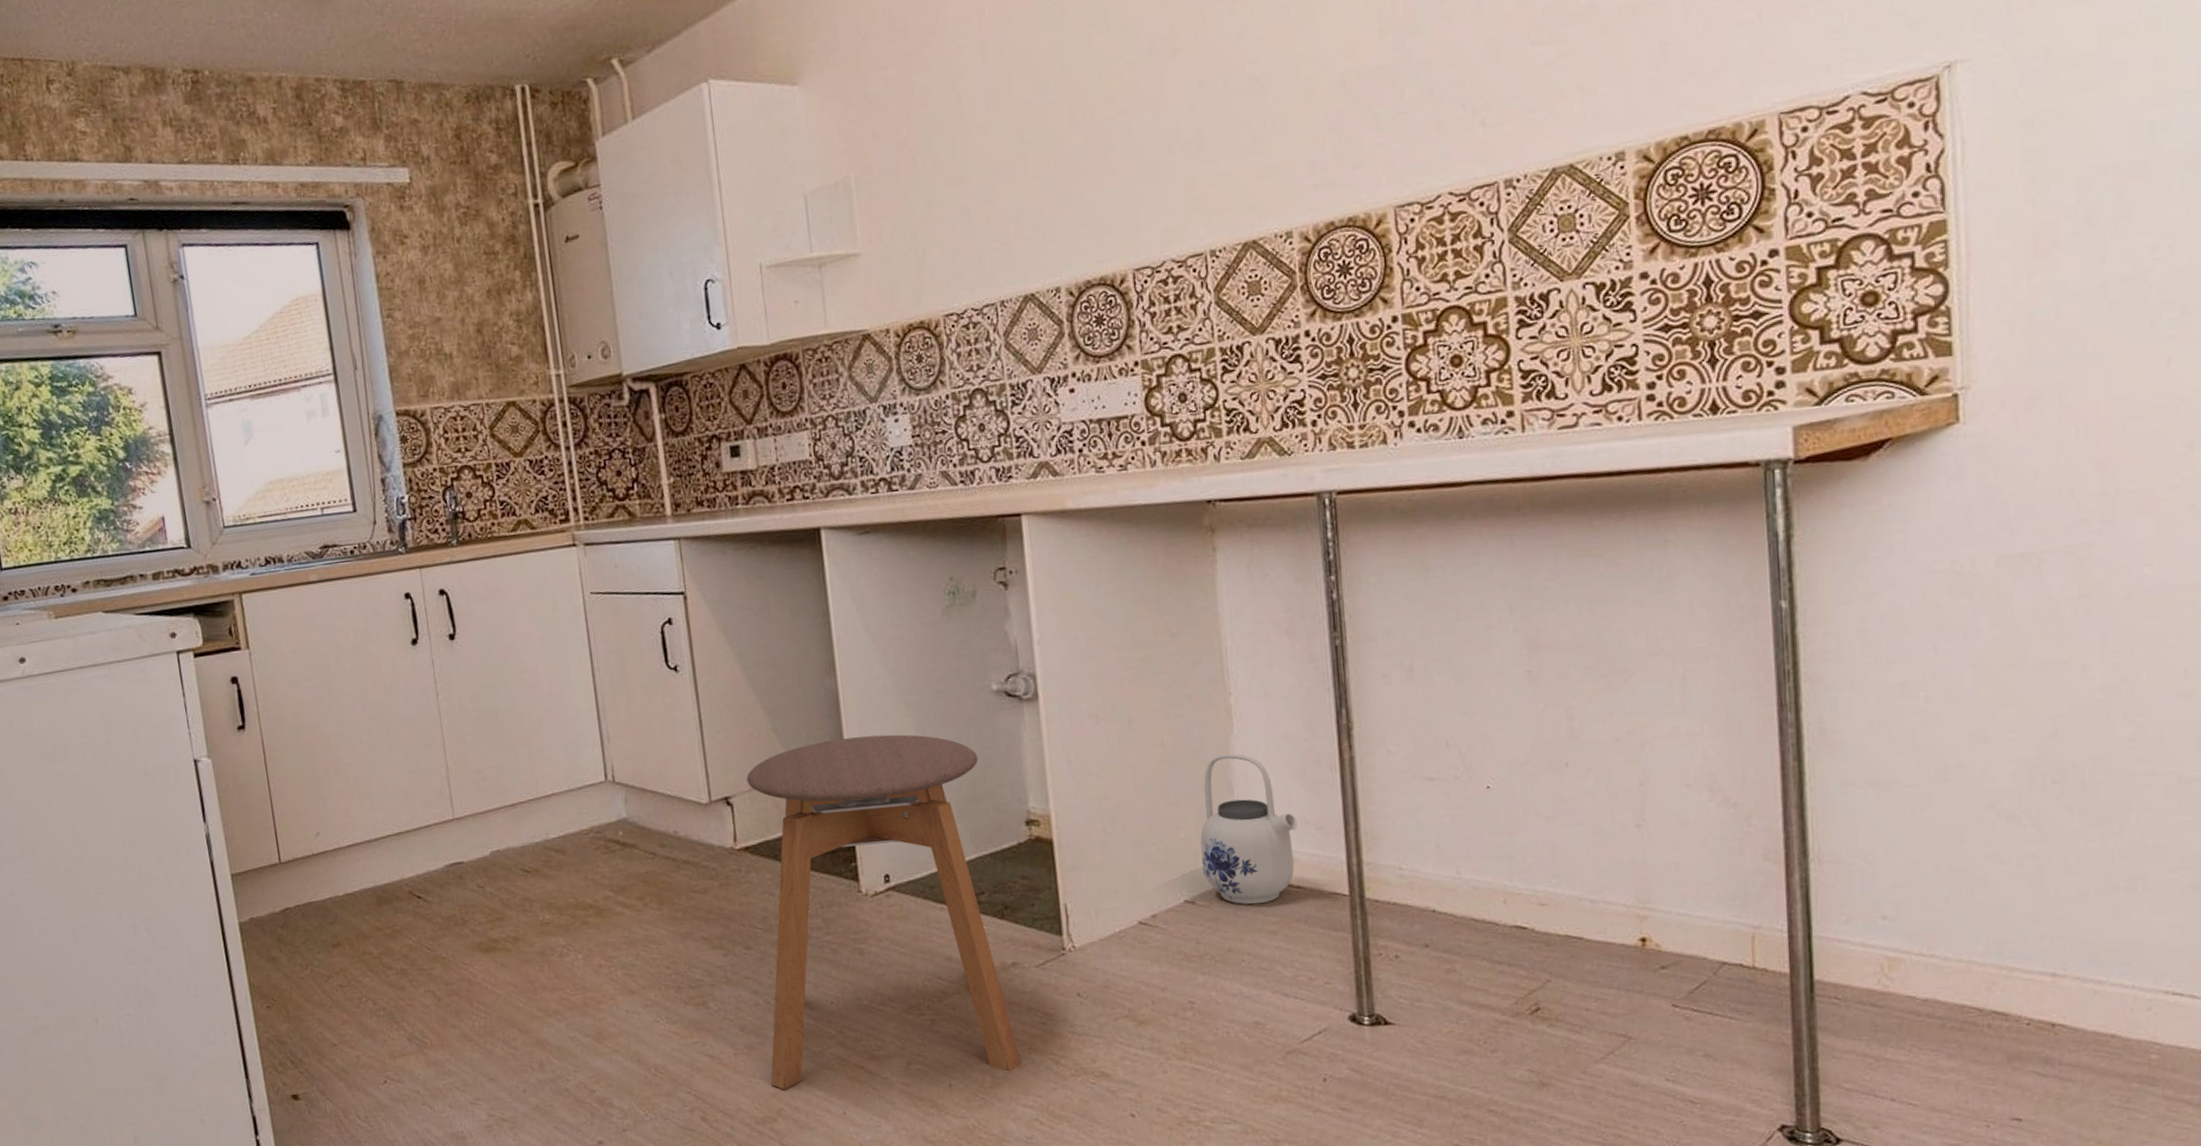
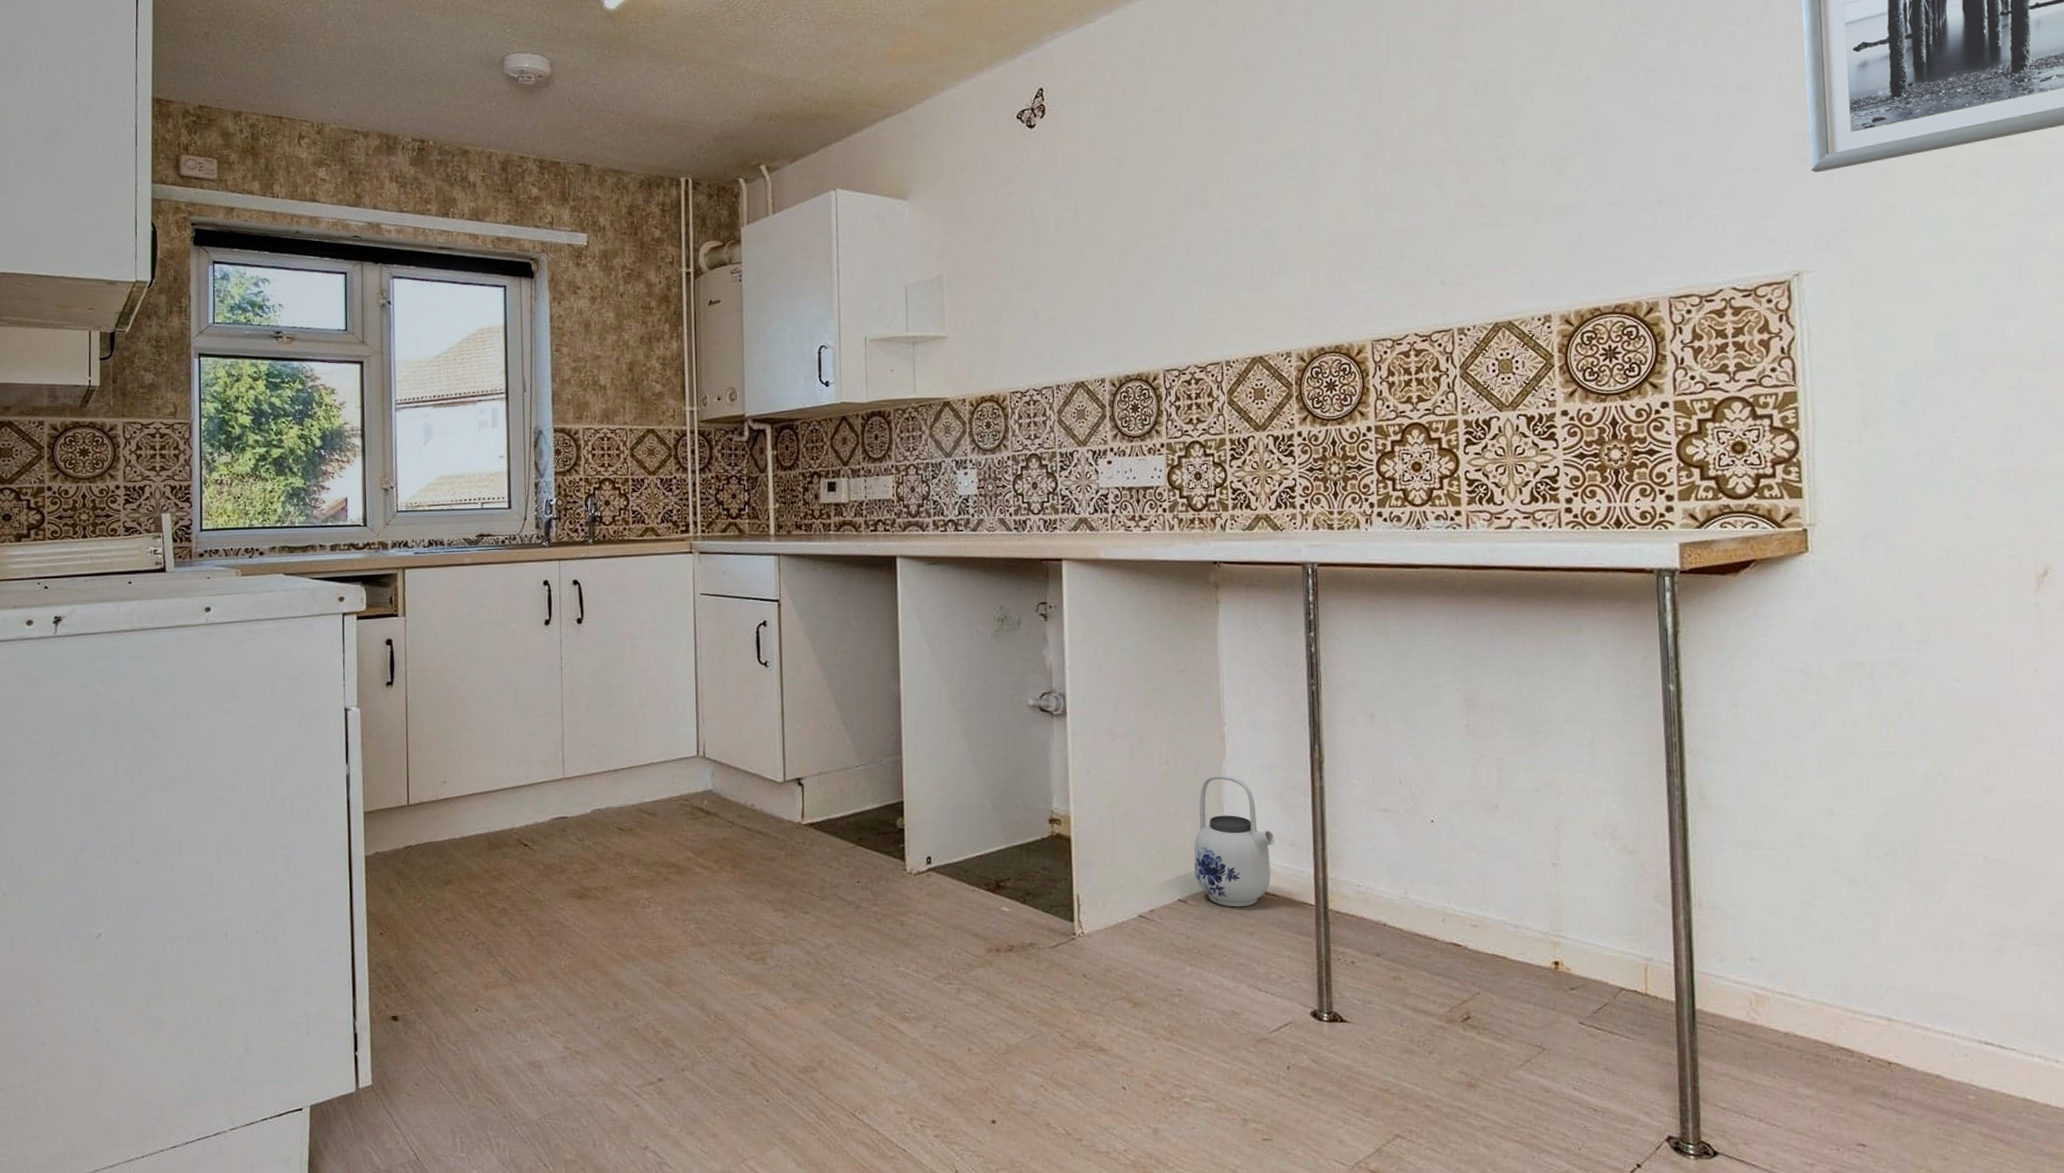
stool: present [746,734,1022,1090] -> none [815,735,1032,1043]

